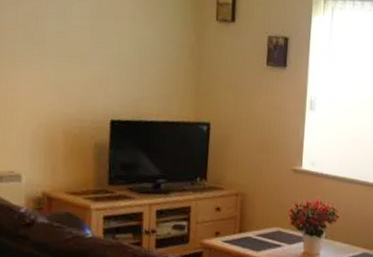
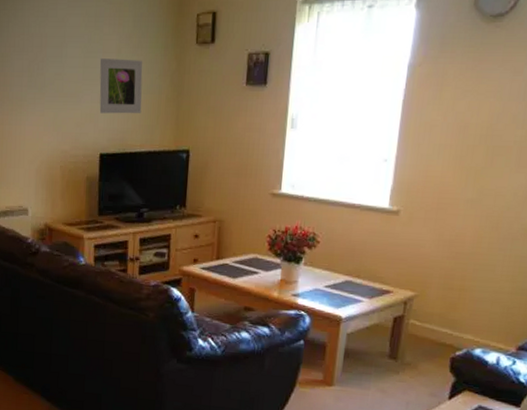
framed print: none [110,22,160,83] -> present [99,58,143,114]

